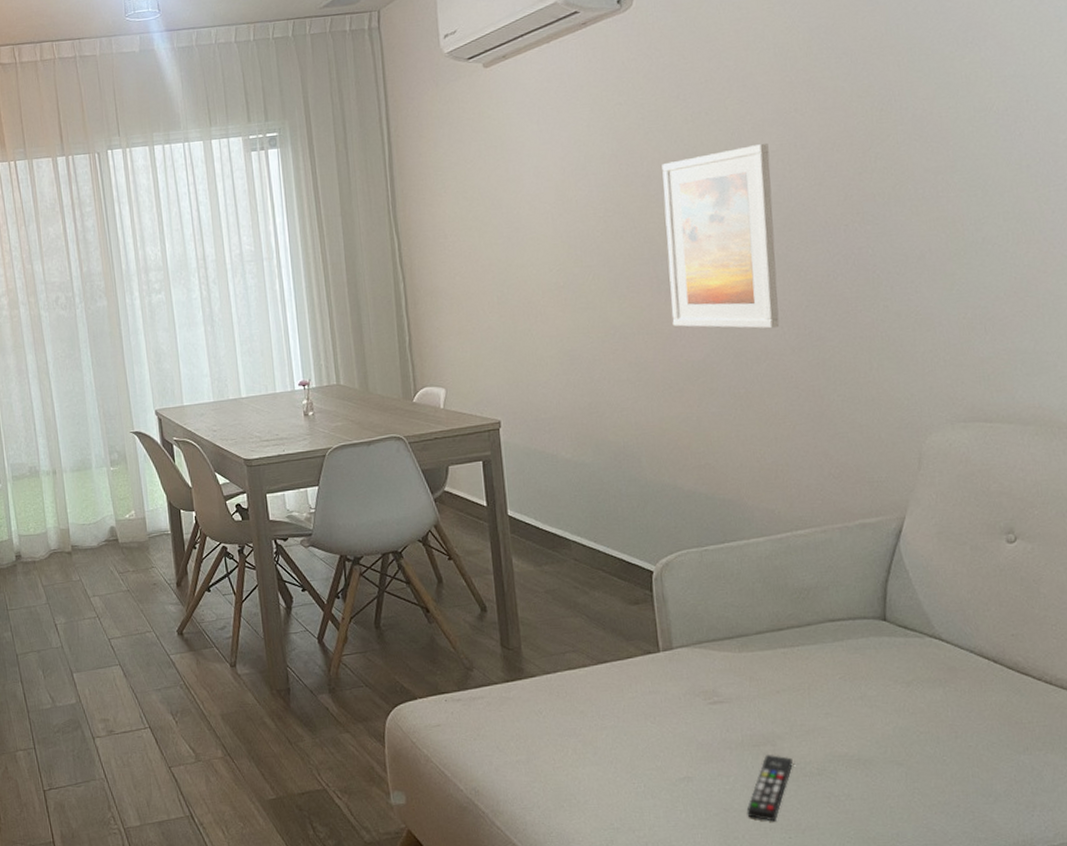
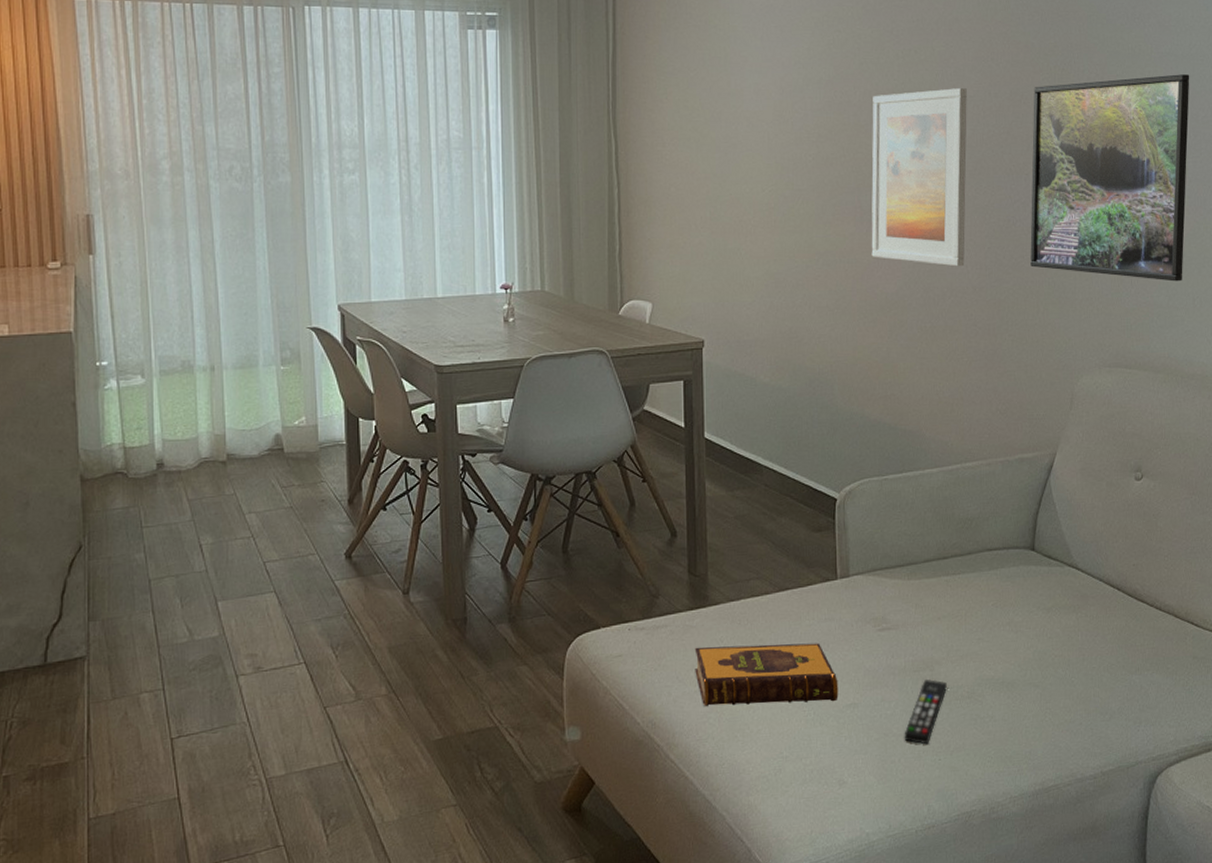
hardback book: none [513,715,670,776] -> present [695,643,839,706]
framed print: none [847,95,1052,324] -> present [1030,74,1190,282]

